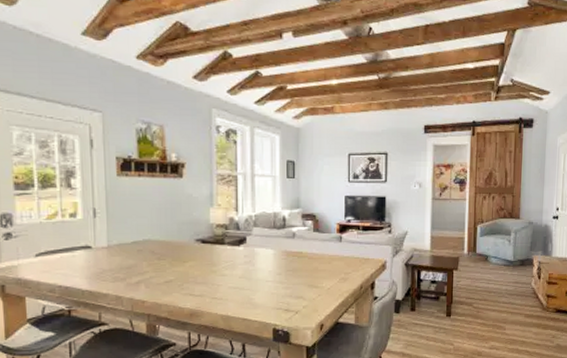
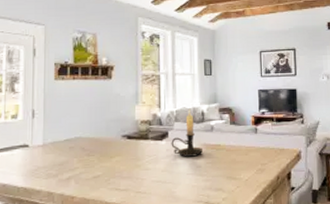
candle holder: none [249,213,284,264] -> present [171,108,204,157]

